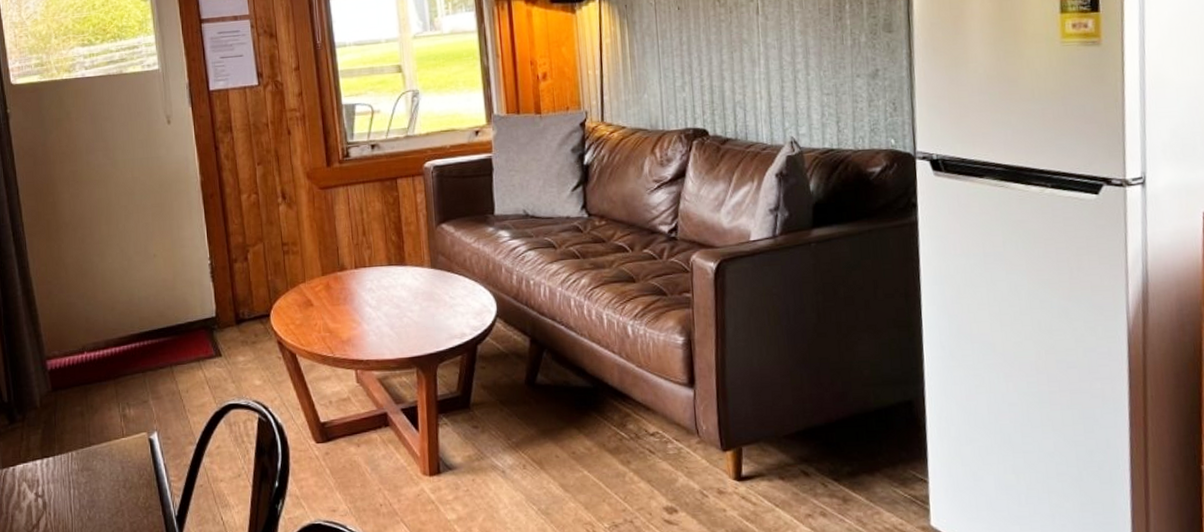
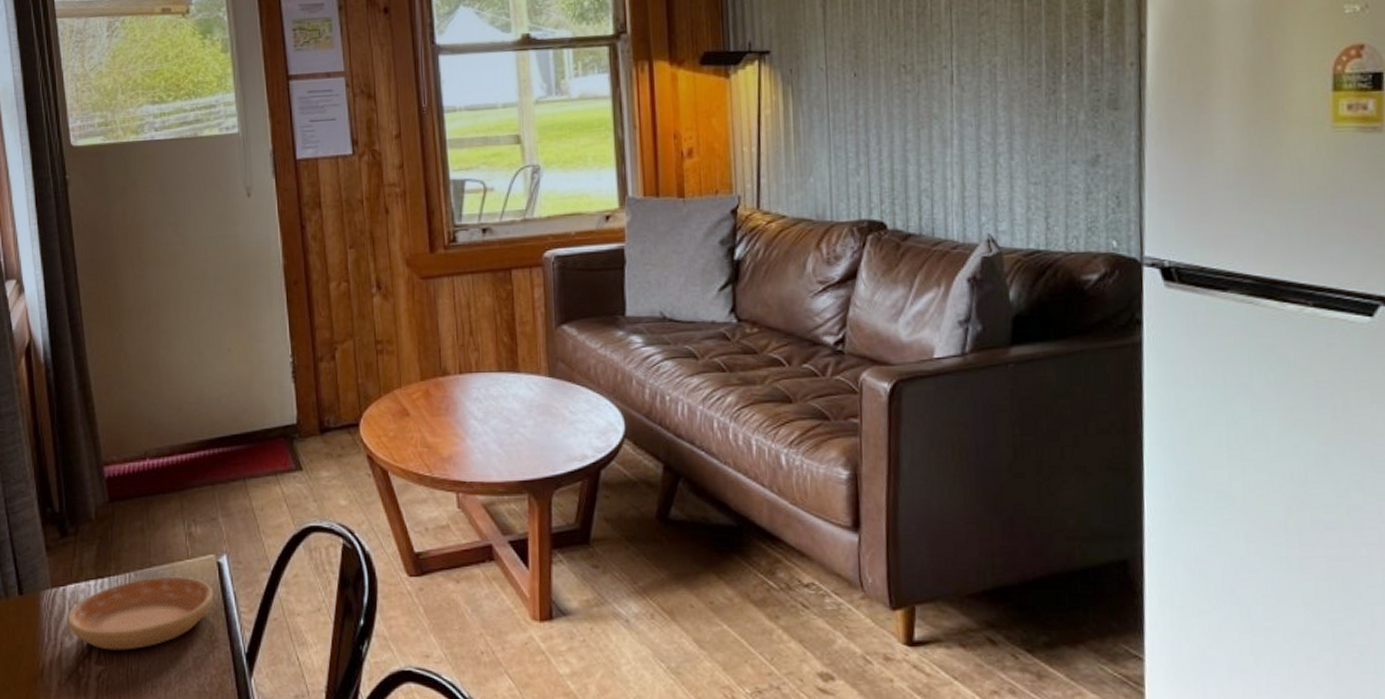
saucer: none [17,453,147,520] -> present [67,576,214,650]

